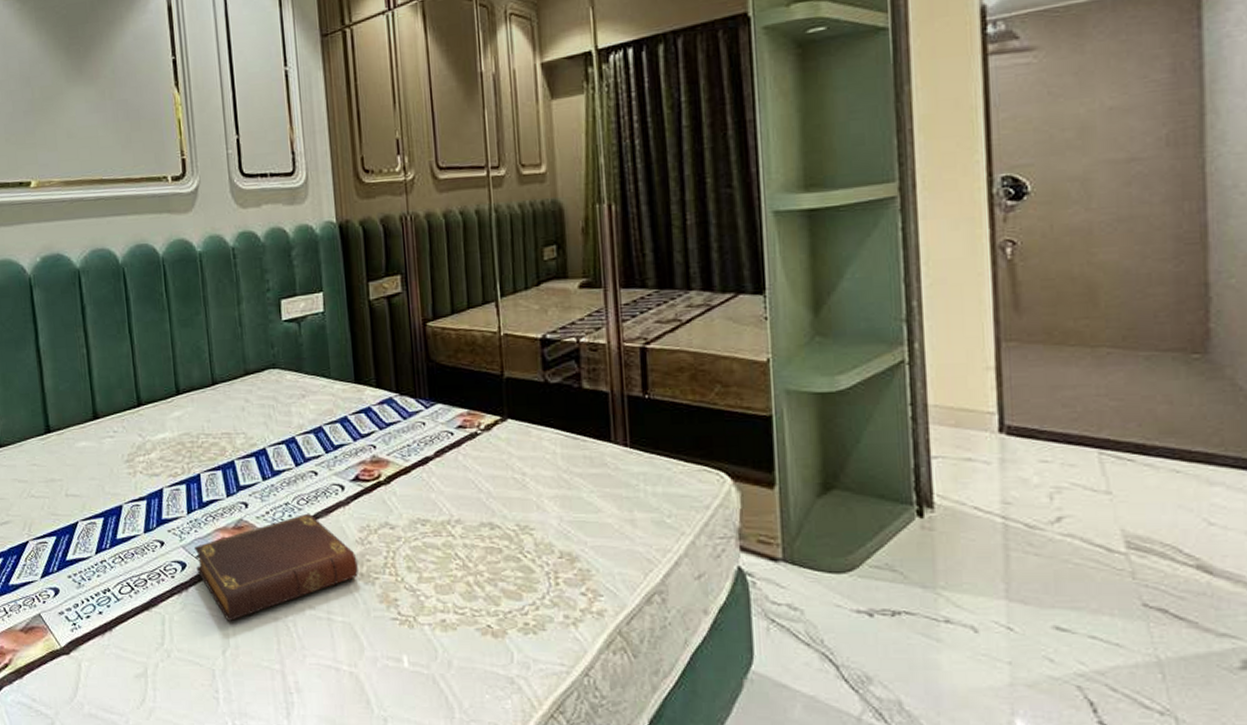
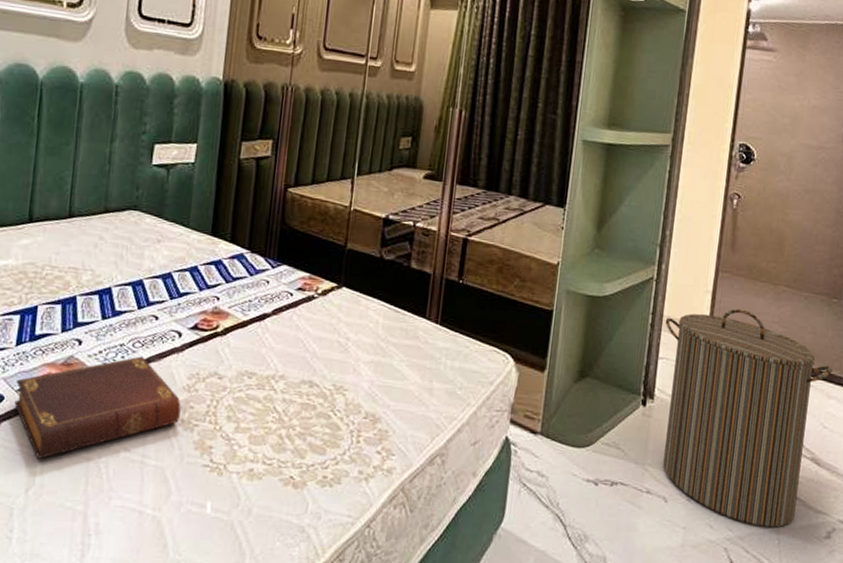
laundry hamper: none [932,384,1210,658] -> present [663,308,833,528]

